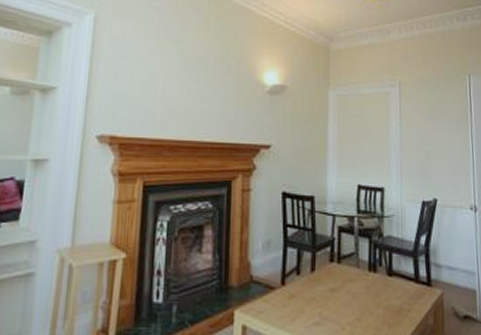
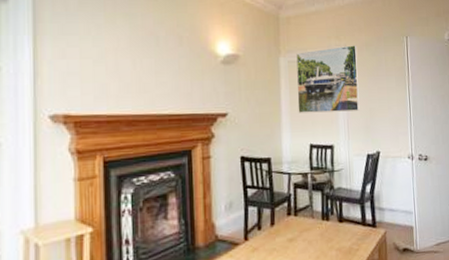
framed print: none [346,81,415,152] -> present [296,45,360,113]

